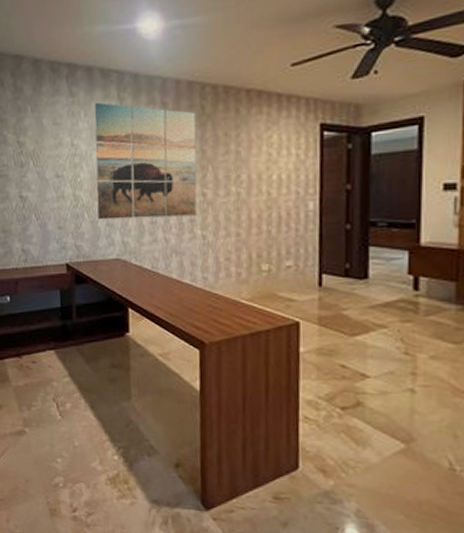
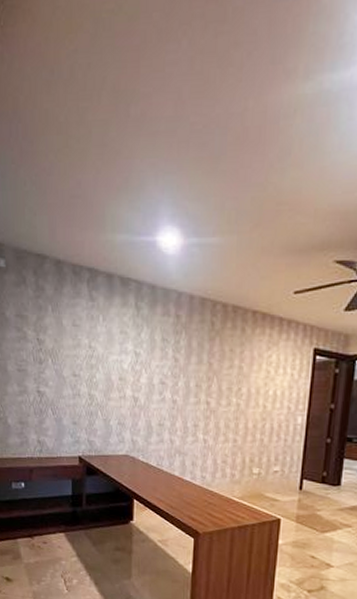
wall art: present [94,102,197,220] -> none [110,308,205,421]

